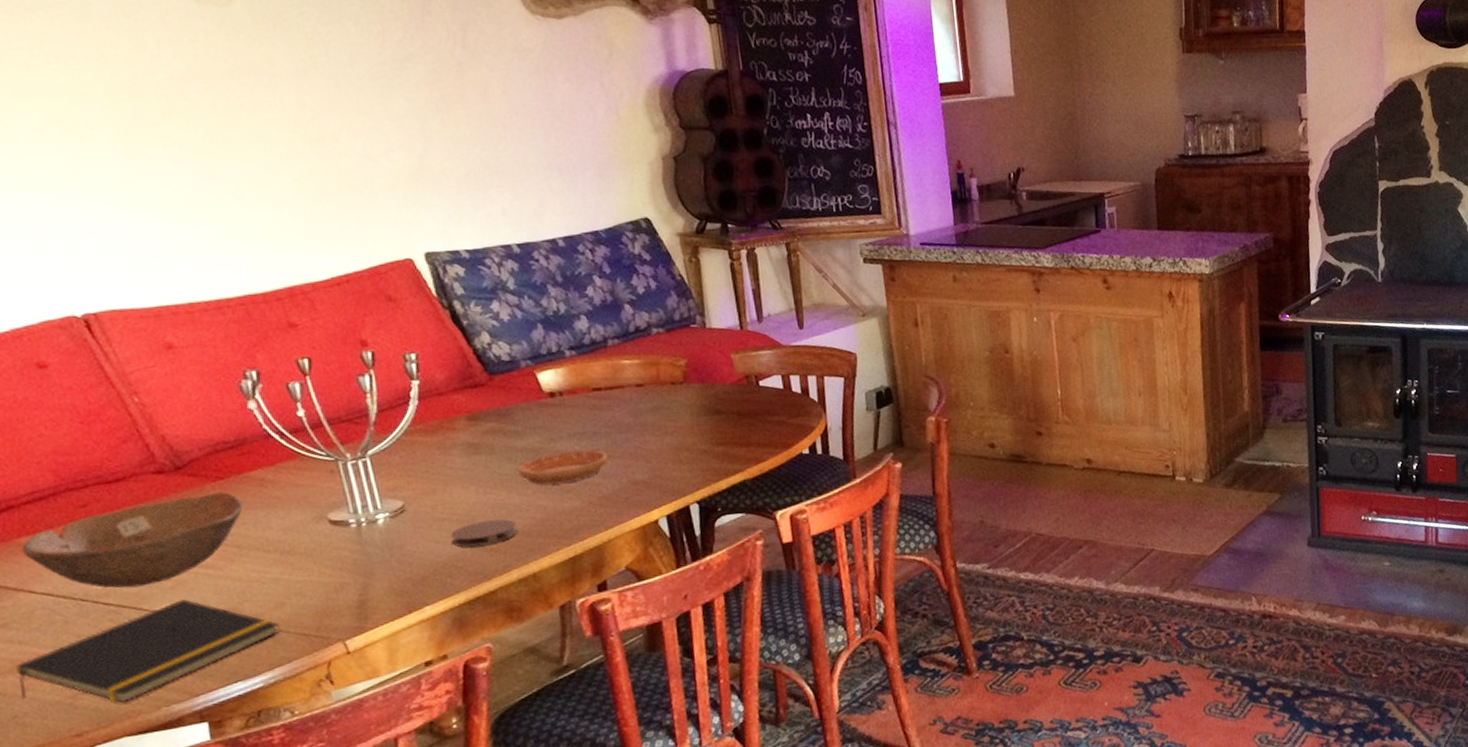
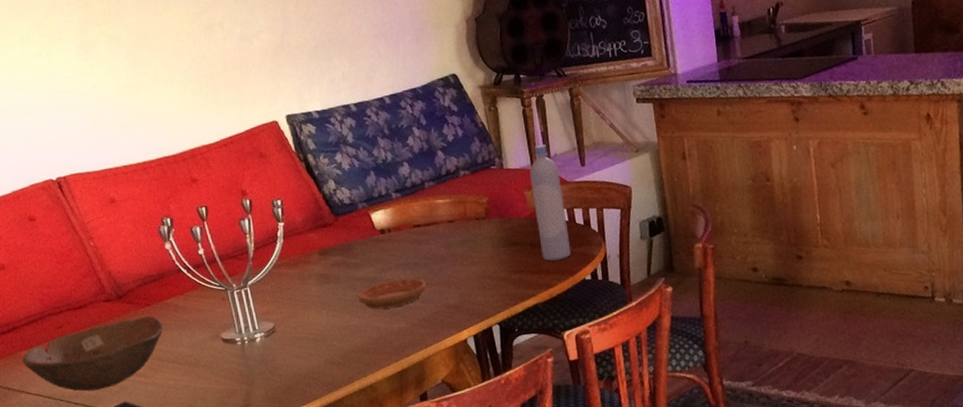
coaster: present [450,519,518,548] -> none [308,338,359,362]
bottle: none [738,303,786,433] -> present [529,145,571,261]

